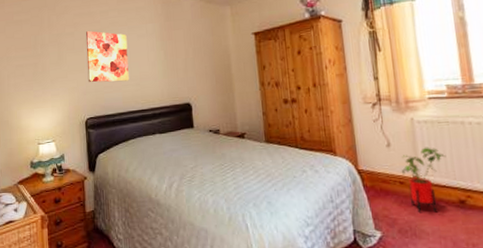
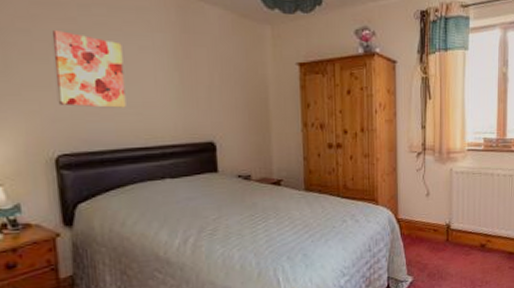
house plant: present [401,147,447,213] -> none [436,196,475,257]

